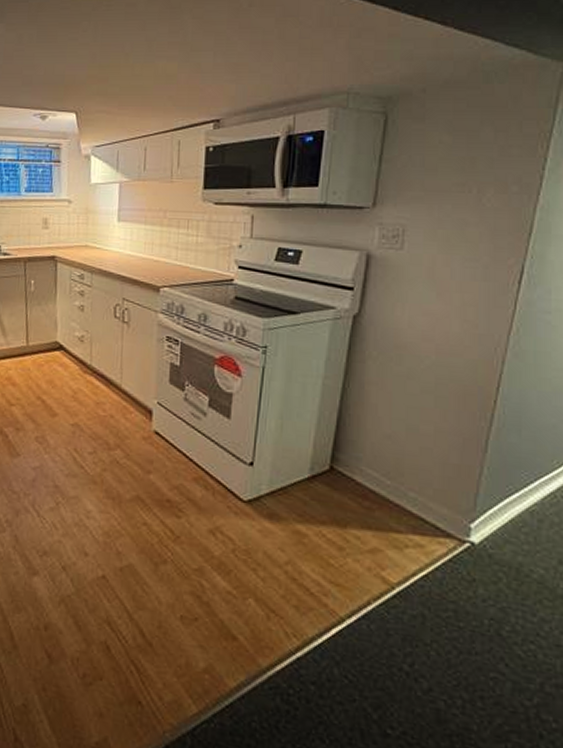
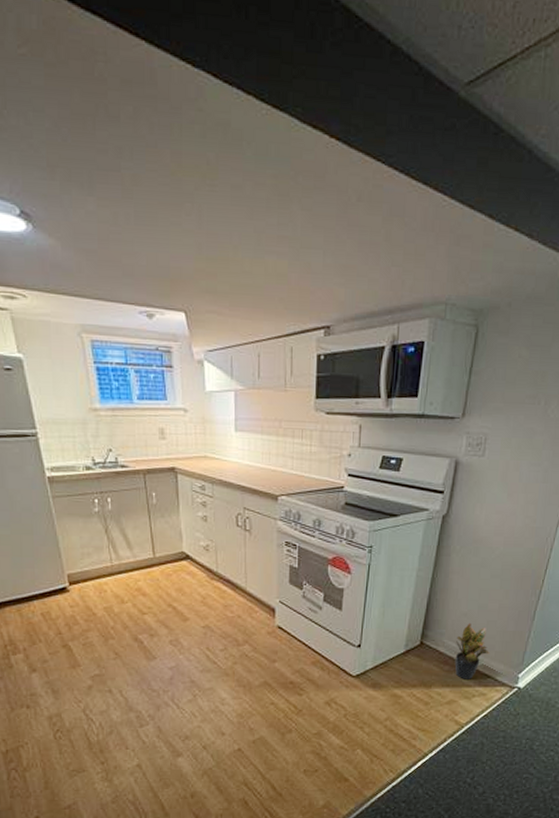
potted plant: none [376,447,426,523] -> present [454,622,490,680]

